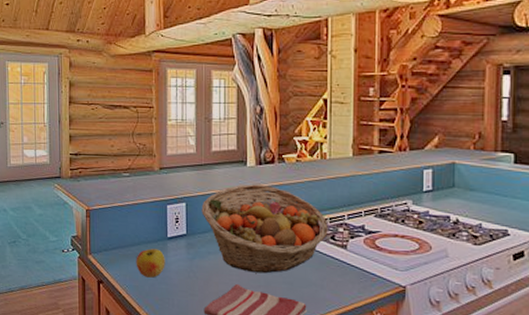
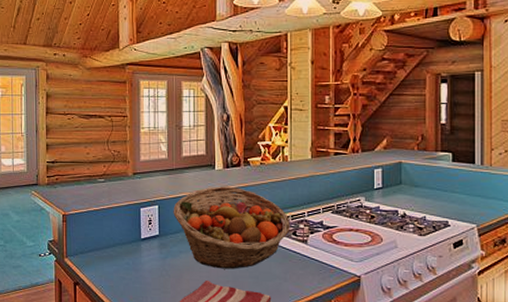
apple: present [136,248,165,278] -> none [111,250,139,278]

